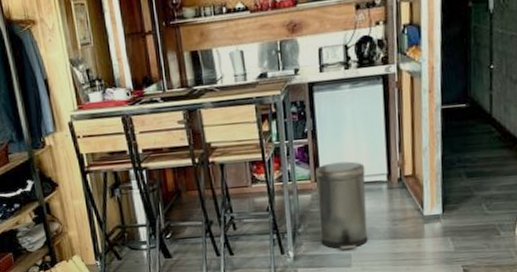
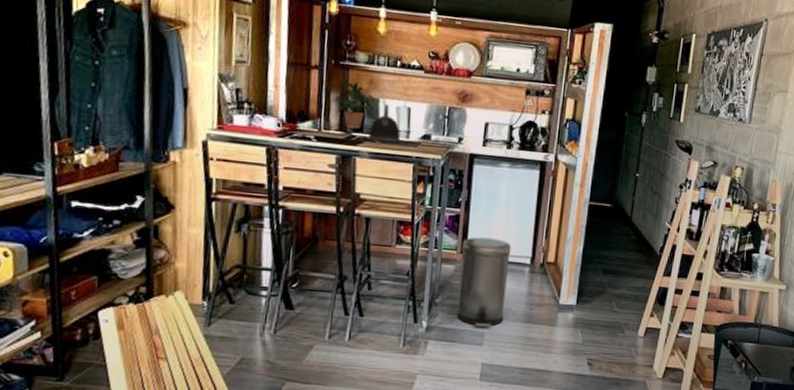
potted plant: none [171,37,214,84] -> present [334,78,381,129]
kettle: none [208,51,239,92] -> present [369,103,401,144]

